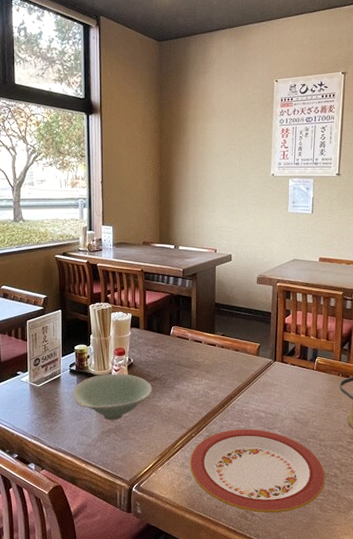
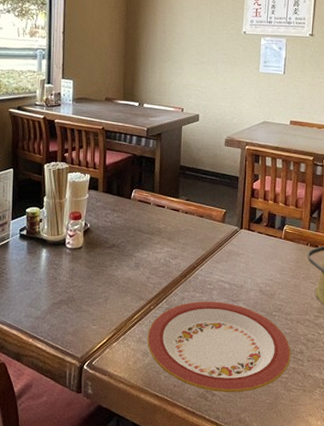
bowl: present [73,374,153,421] -> none [22,240,110,291]

